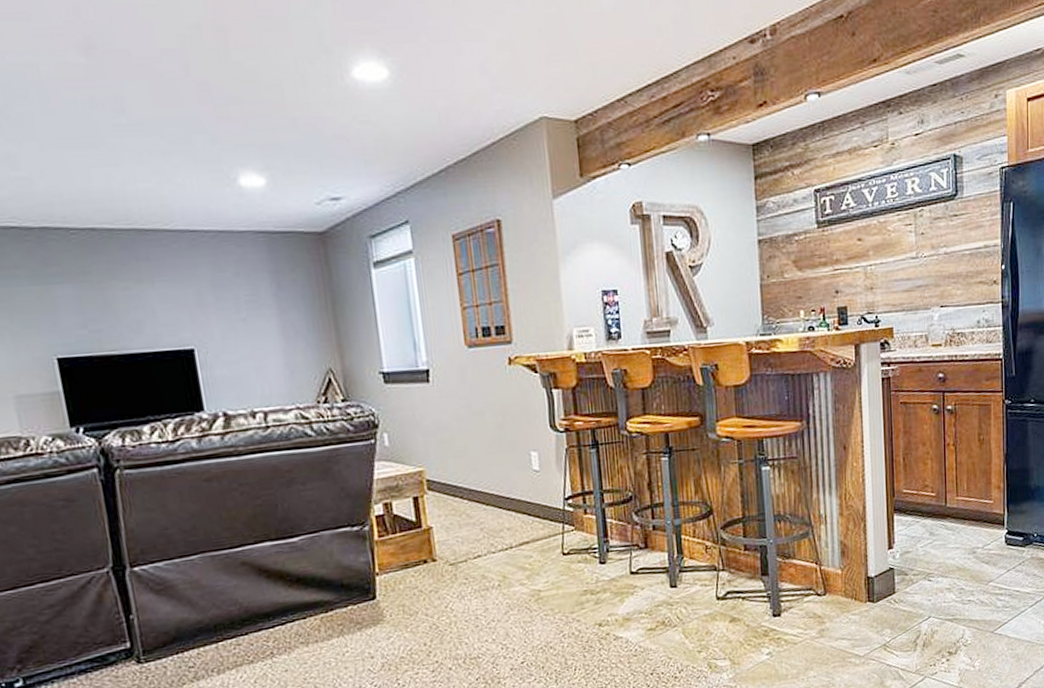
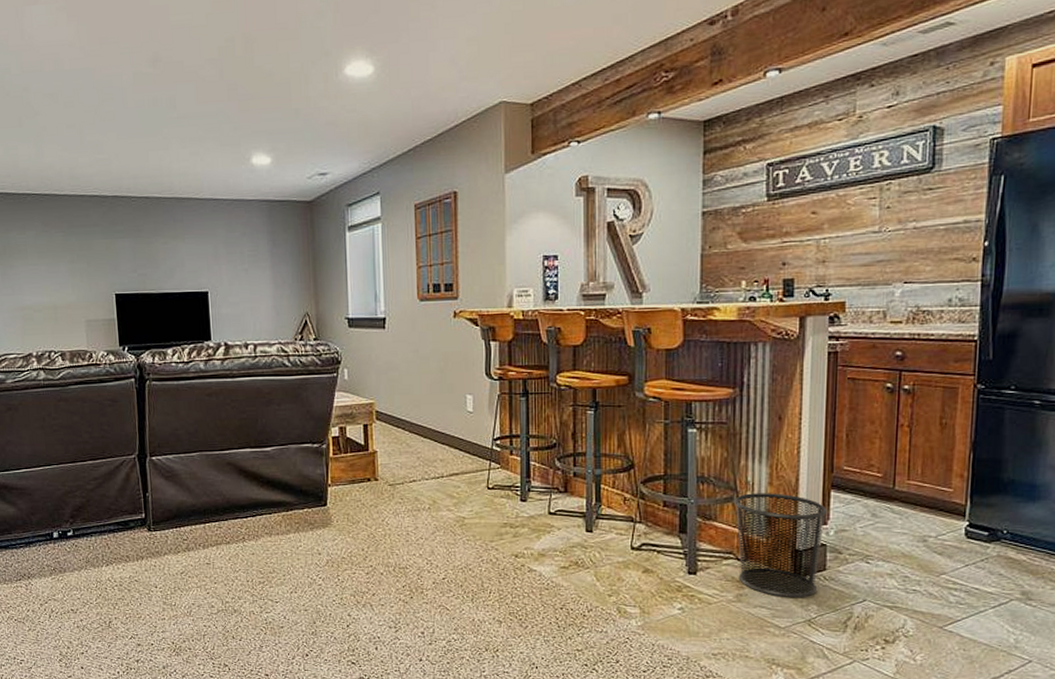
waste bin: none [810,523,893,626] -> present [734,493,828,597]

